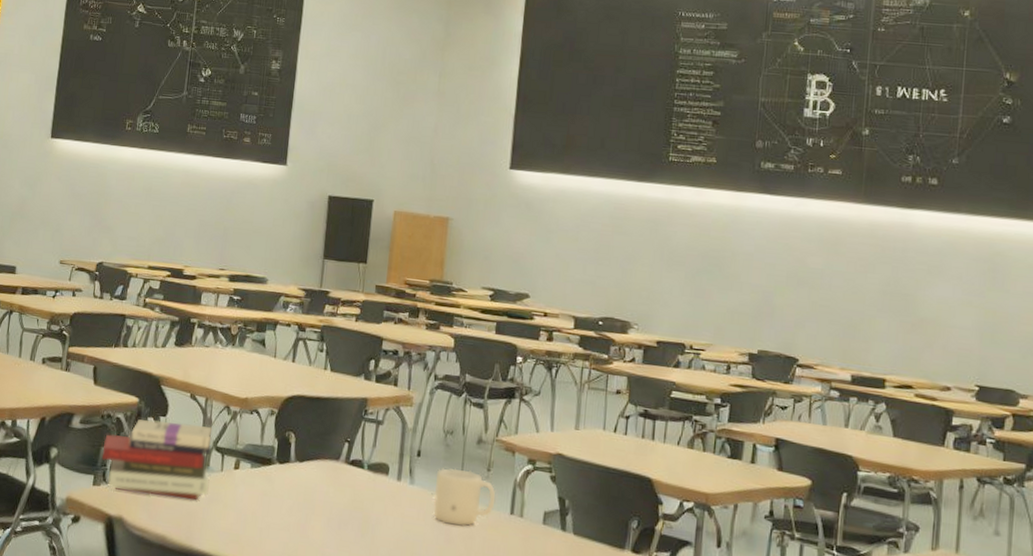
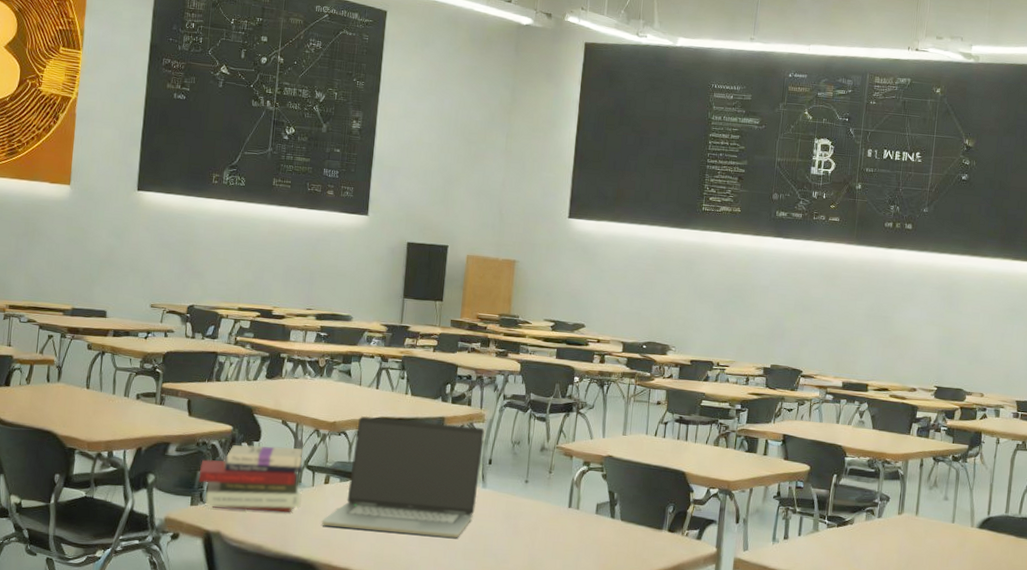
laptop: none [230,392,413,543] -> present [322,415,485,538]
mug: present [433,467,496,527] -> none [503,472,557,520]

